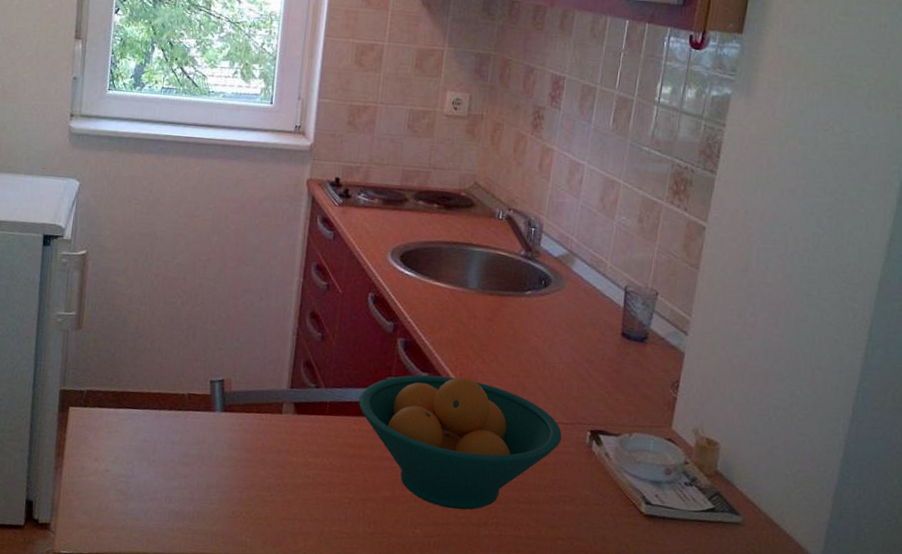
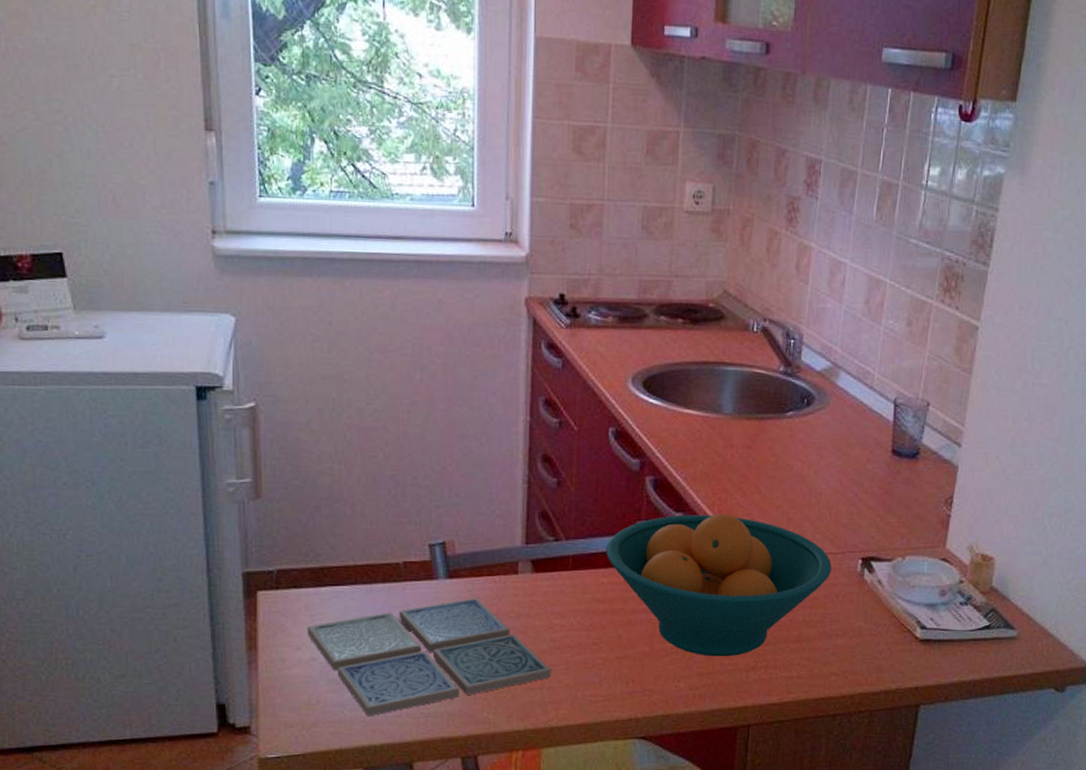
drink coaster: none [104,430,304,527] -> present [307,597,551,717]

